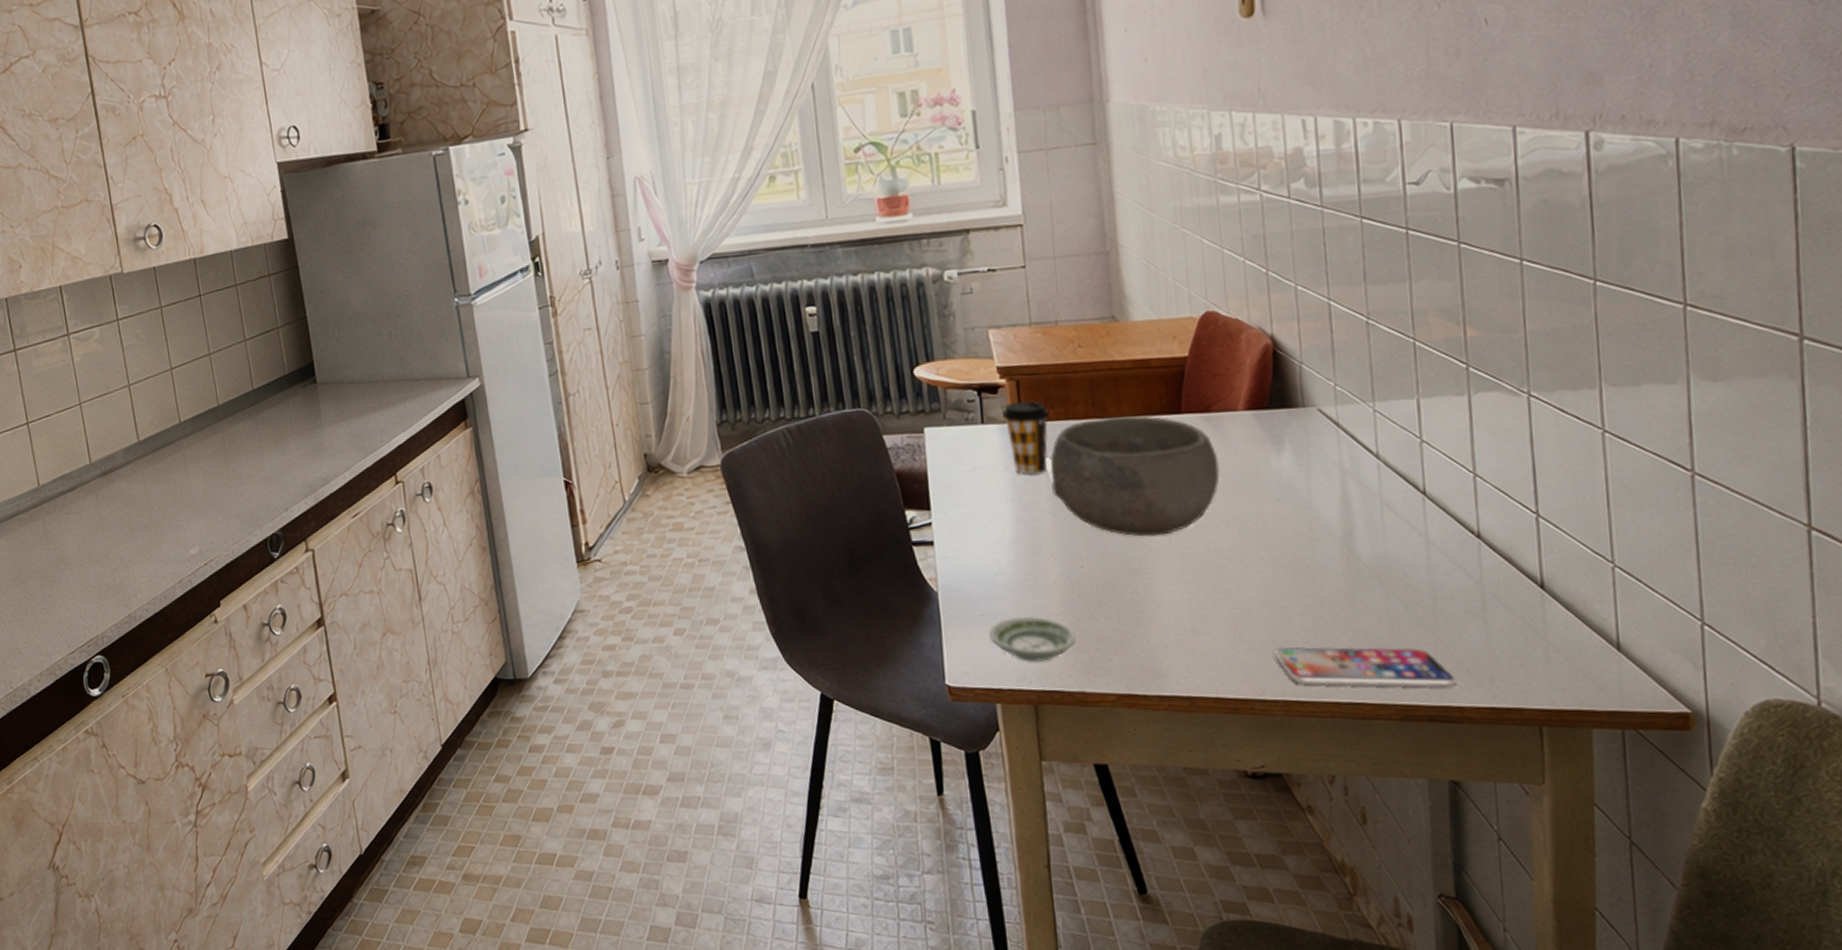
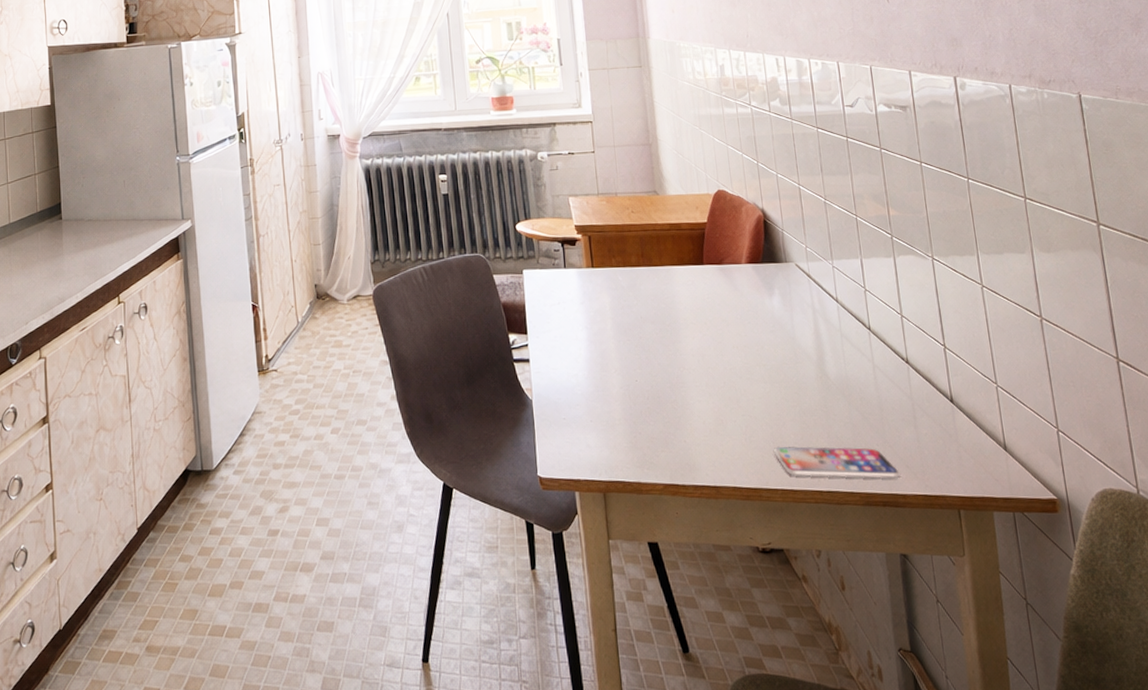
saucer: present [989,617,1077,662] -> none [570,421,634,458]
coffee cup: present [1002,401,1050,475] -> none [579,252,613,309]
bowl: present [1050,415,1220,537] -> none [613,265,731,358]

